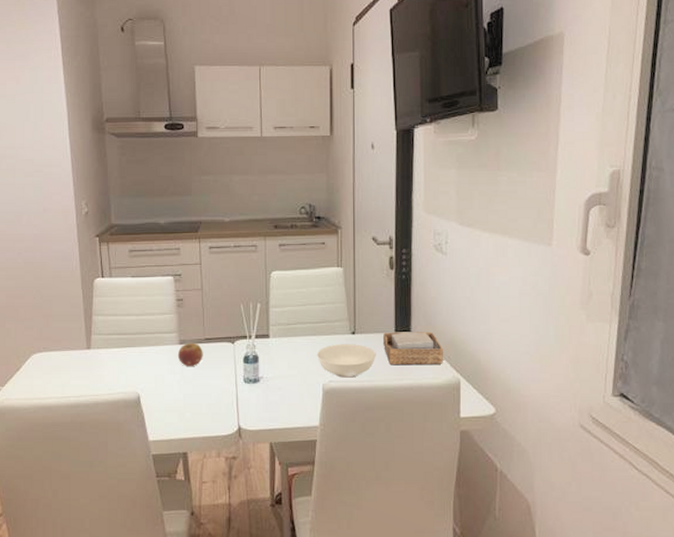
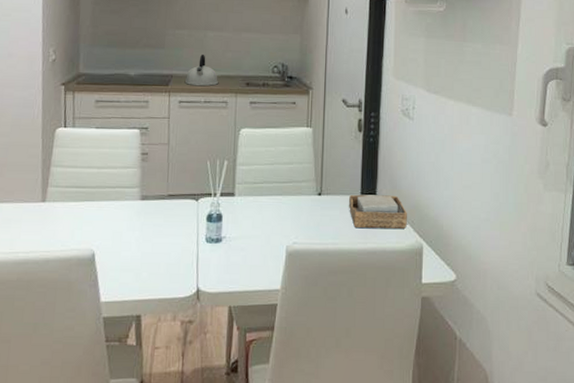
fruit: present [177,342,203,366] -> none [138,198,165,223]
kettle: none [213,199,247,232] -> present [184,55,219,87]
bowl: present [316,344,376,378] -> none [281,205,342,240]

